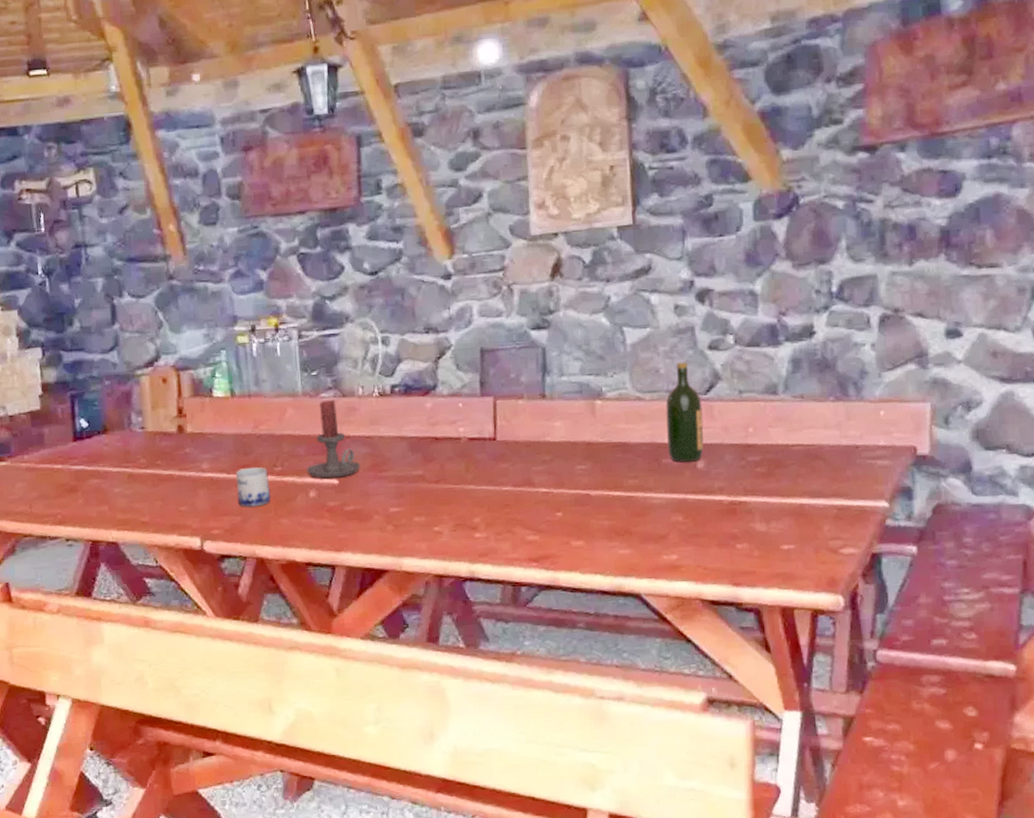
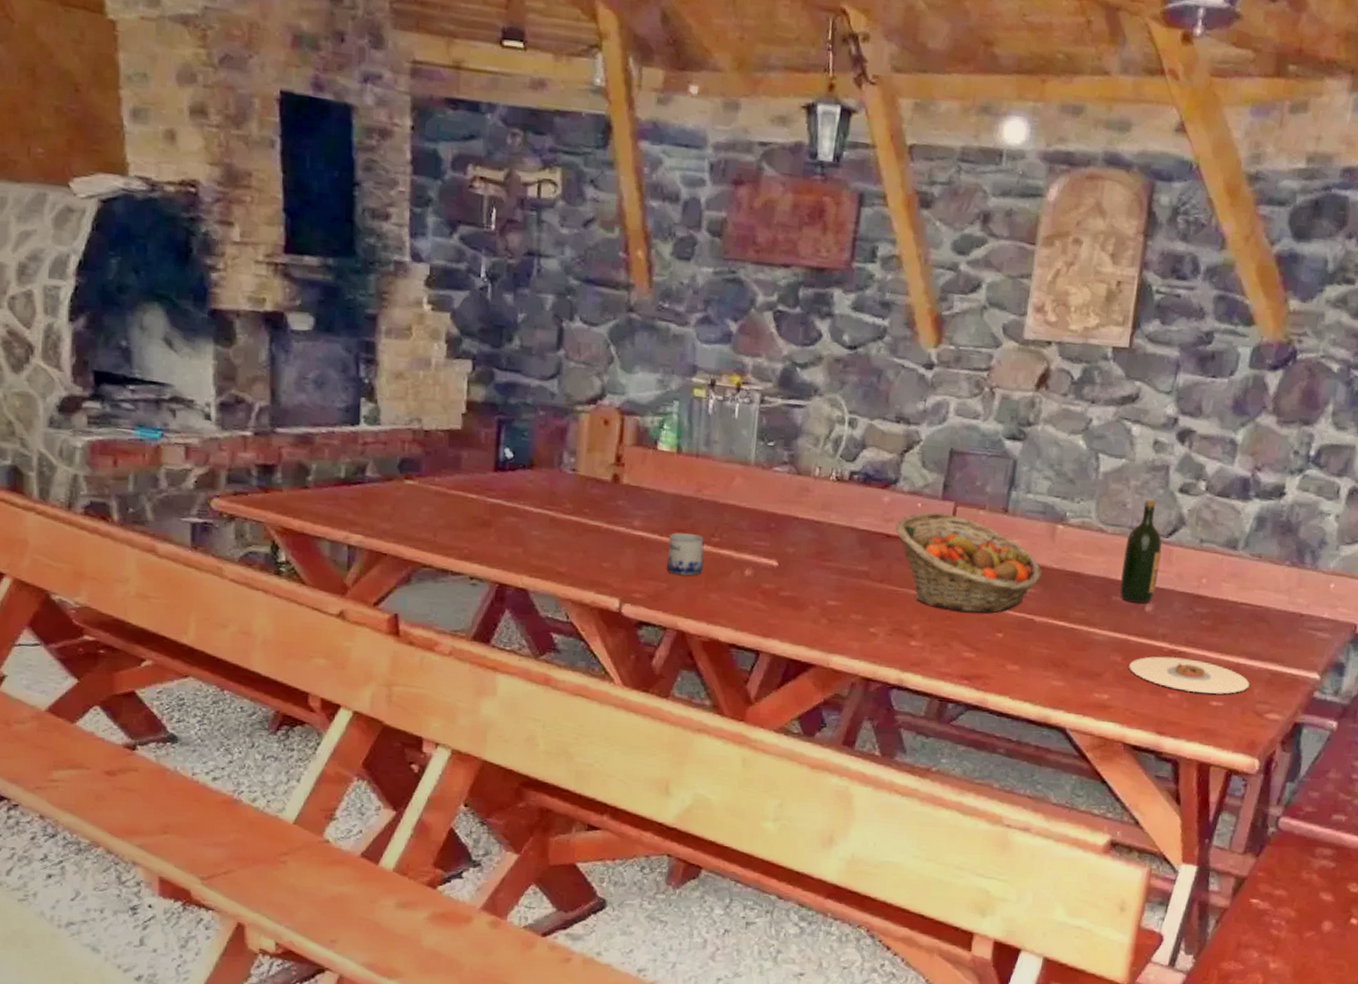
candle holder: present [306,399,360,479] -> none [745,474,804,560]
fruit basket: none [442,408,589,499] -> present [895,512,1042,613]
plate: none [692,507,818,540] -> present [1129,656,1250,694]

